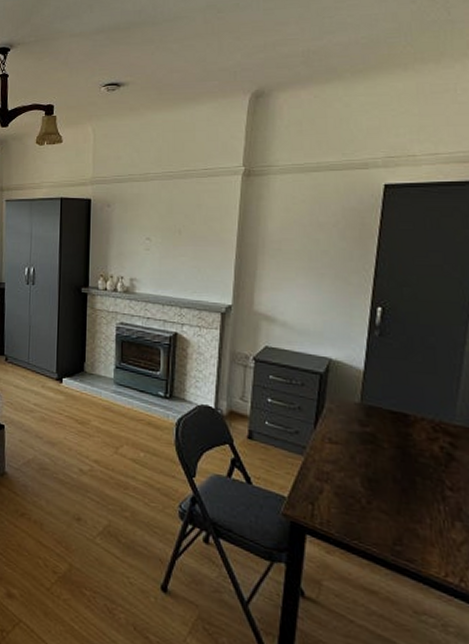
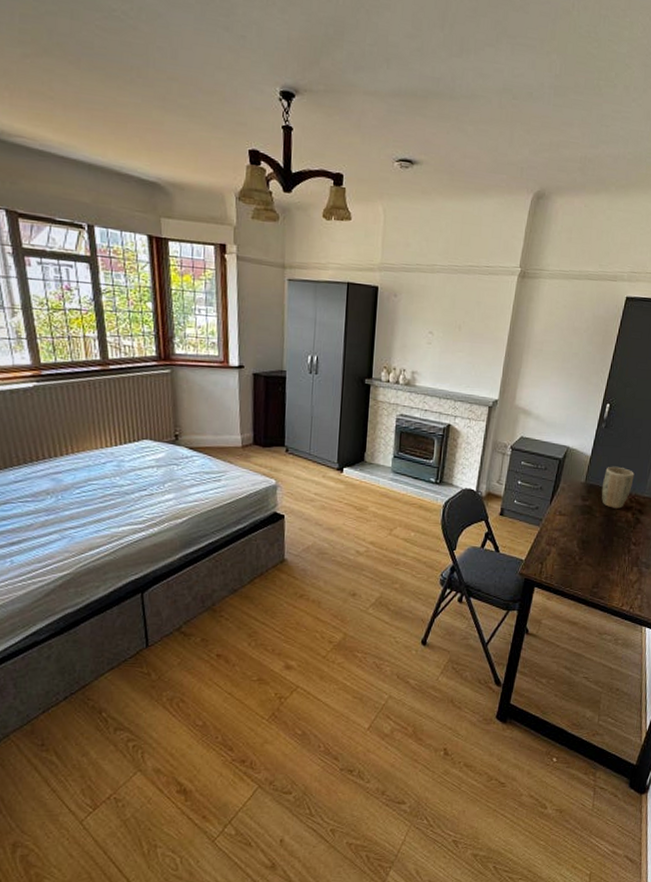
plant pot: none [386,383,434,439] -> present [601,466,634,509]

